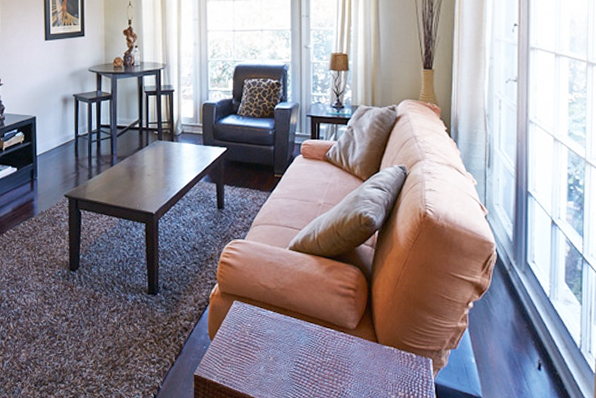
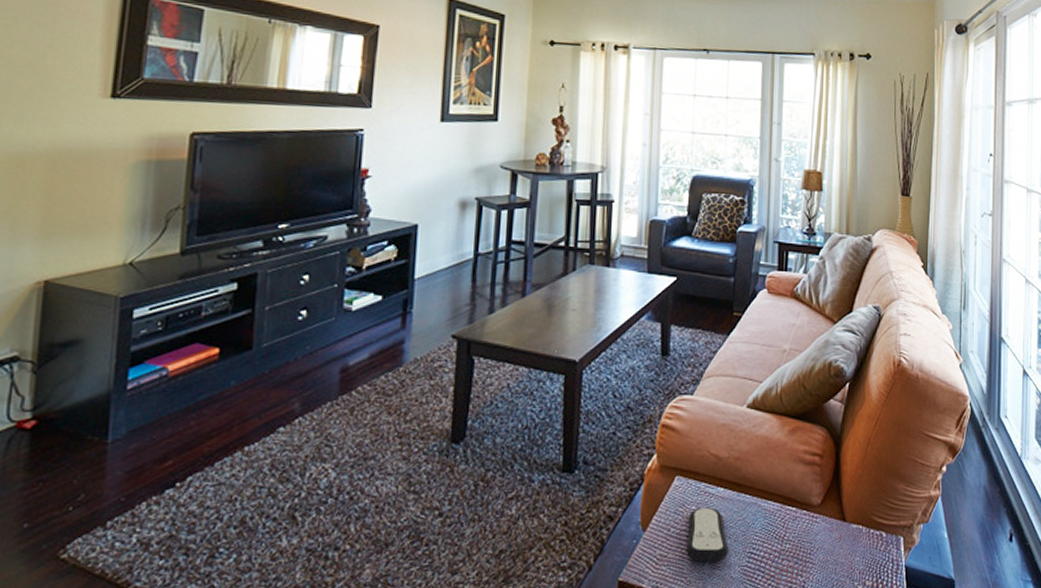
remote control: none [245,325,279,367] -> present [686,507,728,562]

